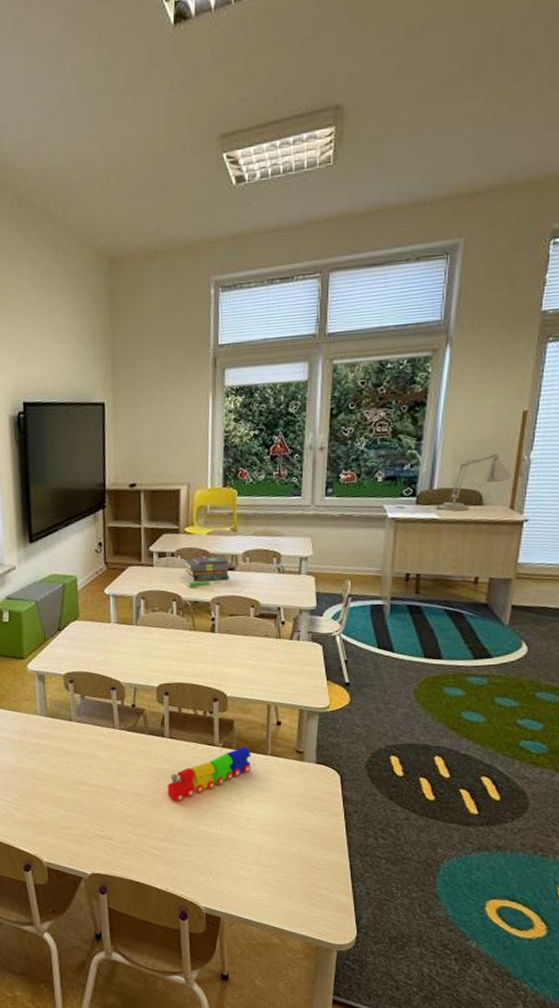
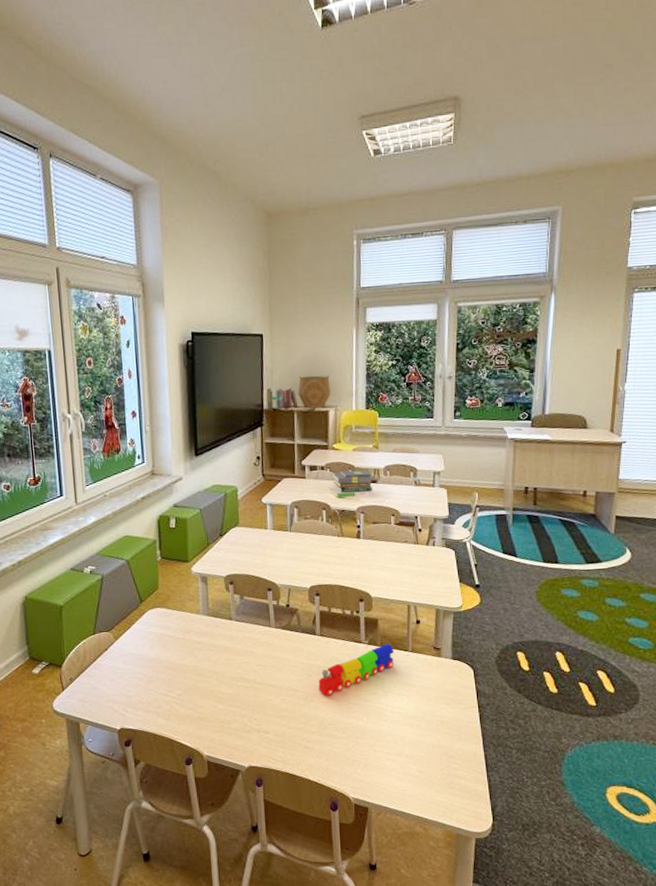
books: none [106,463,146,489] -> present [264,387,298,409]
basket: none [145,448,182,488] -> present [298,374,331,409]
desk lamp: present [436,453,513,512] -> none [548,385,611,434]

